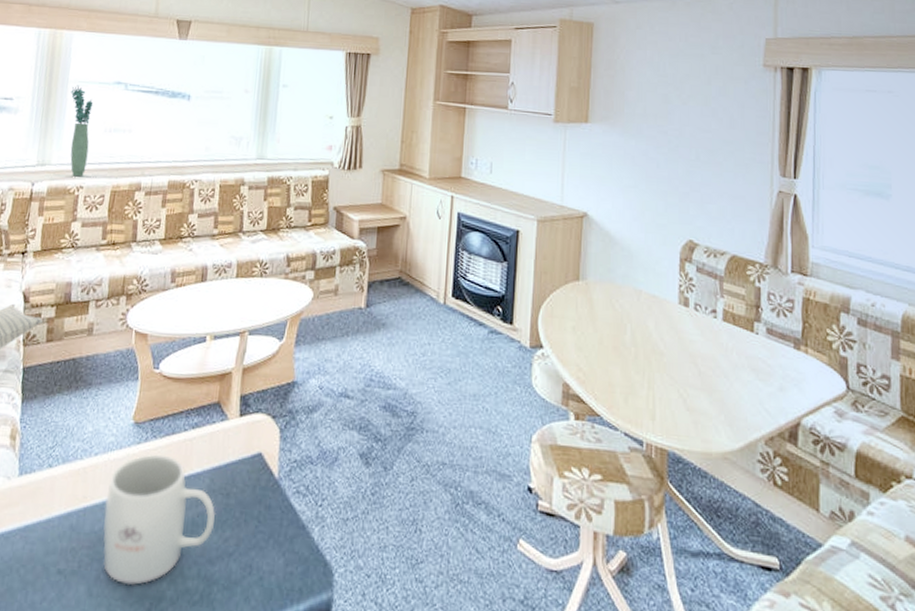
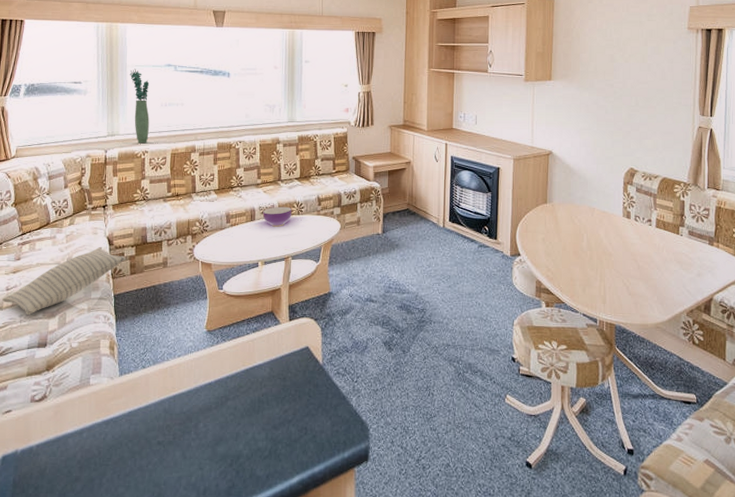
mug: present [103,454,216,585] -> none [189,353,277,448]
bowl: none [216,265,254,292] -> present [262,206,292,227]

